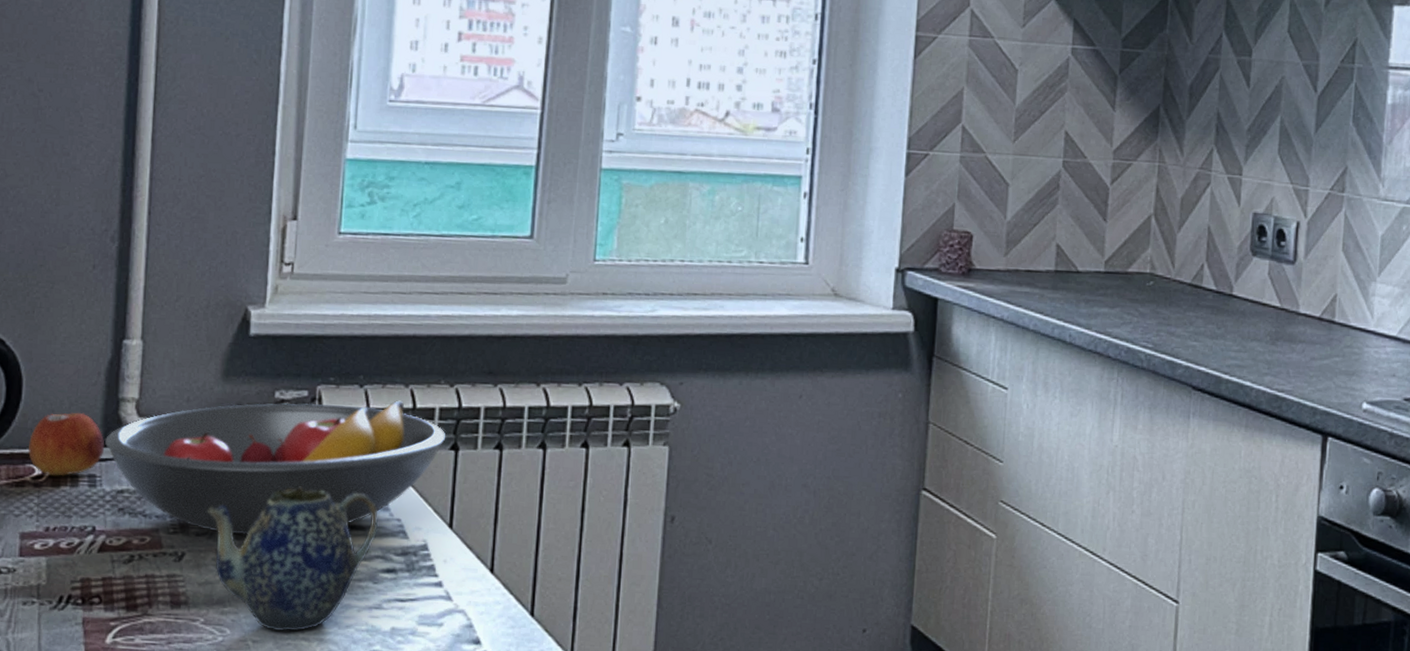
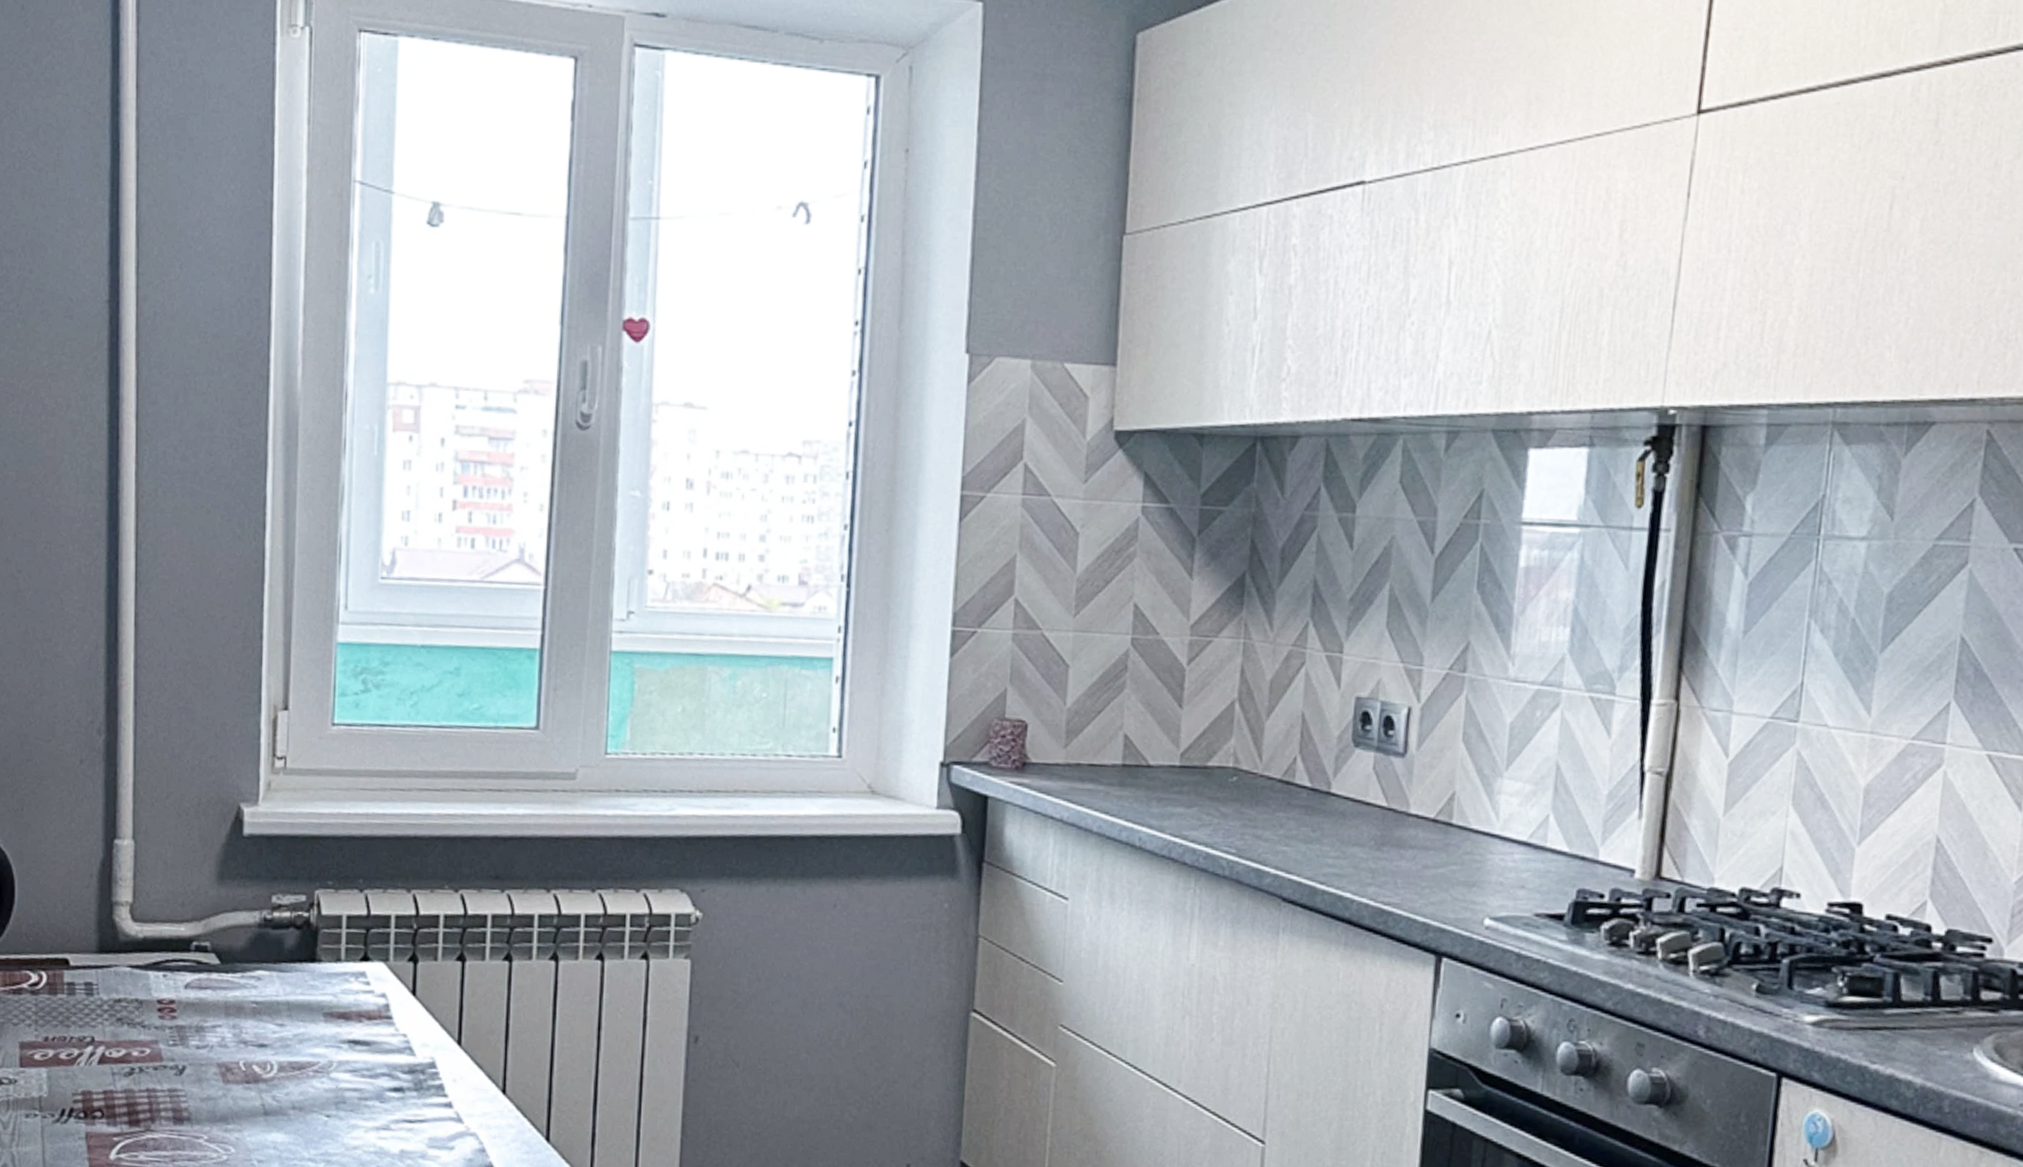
apple: present [27,412,105,477] -> none [23,916,100,984]
fruit bowl: present [104,400,446,535] -> none [99,906,452,1049]
teapot: present [206,486,379,632] -> none [206,997,384,1152]

